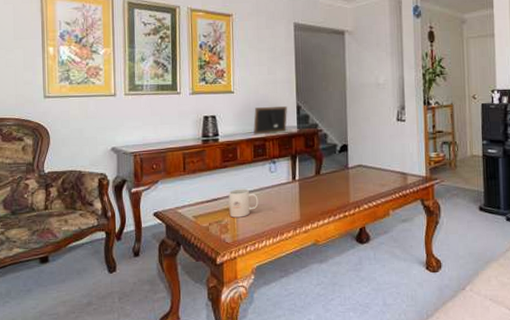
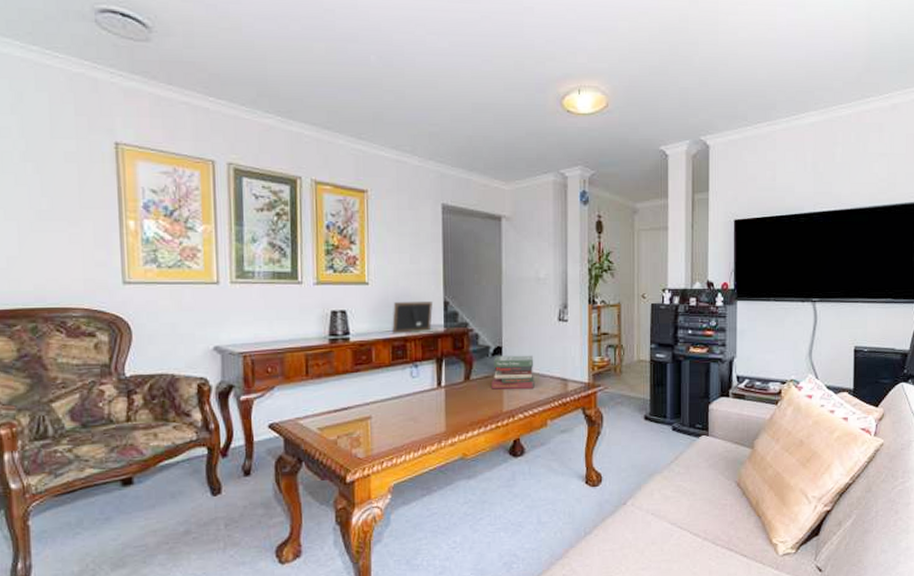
mug: present [228,188,259,218] -> none [361,396,397,430]
books: none [339,151,377,183] -> present [491,355,535,390]

